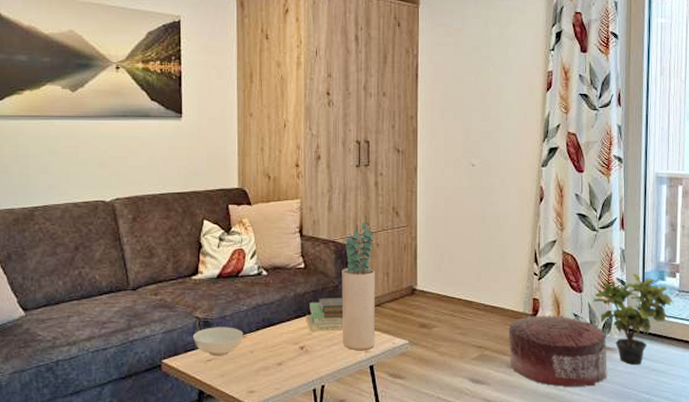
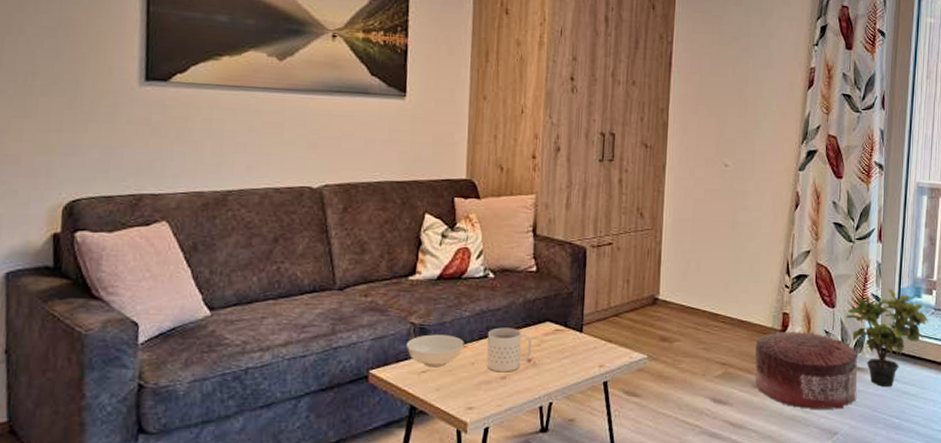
mug: none [263,319,303,359] -> present [486,327,532,372]
books: present [305,298,344,332] -> none [535,305,577,343]
vase: present [341,215,376,351] -> none [575,215,615,365]

